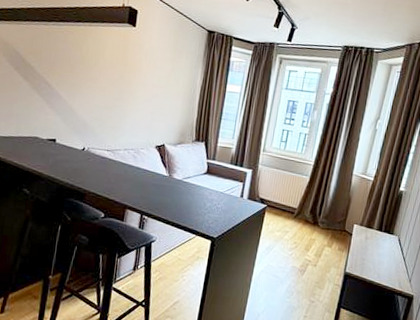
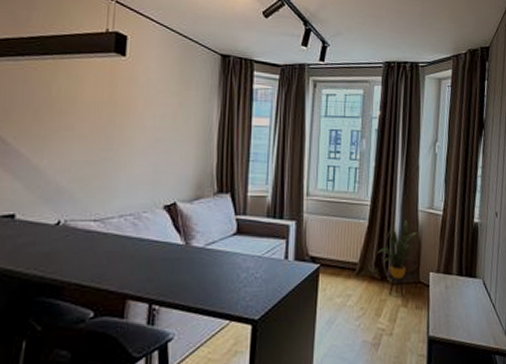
house plant: none [313,180,356,240] -> present [377,220,426,297]

